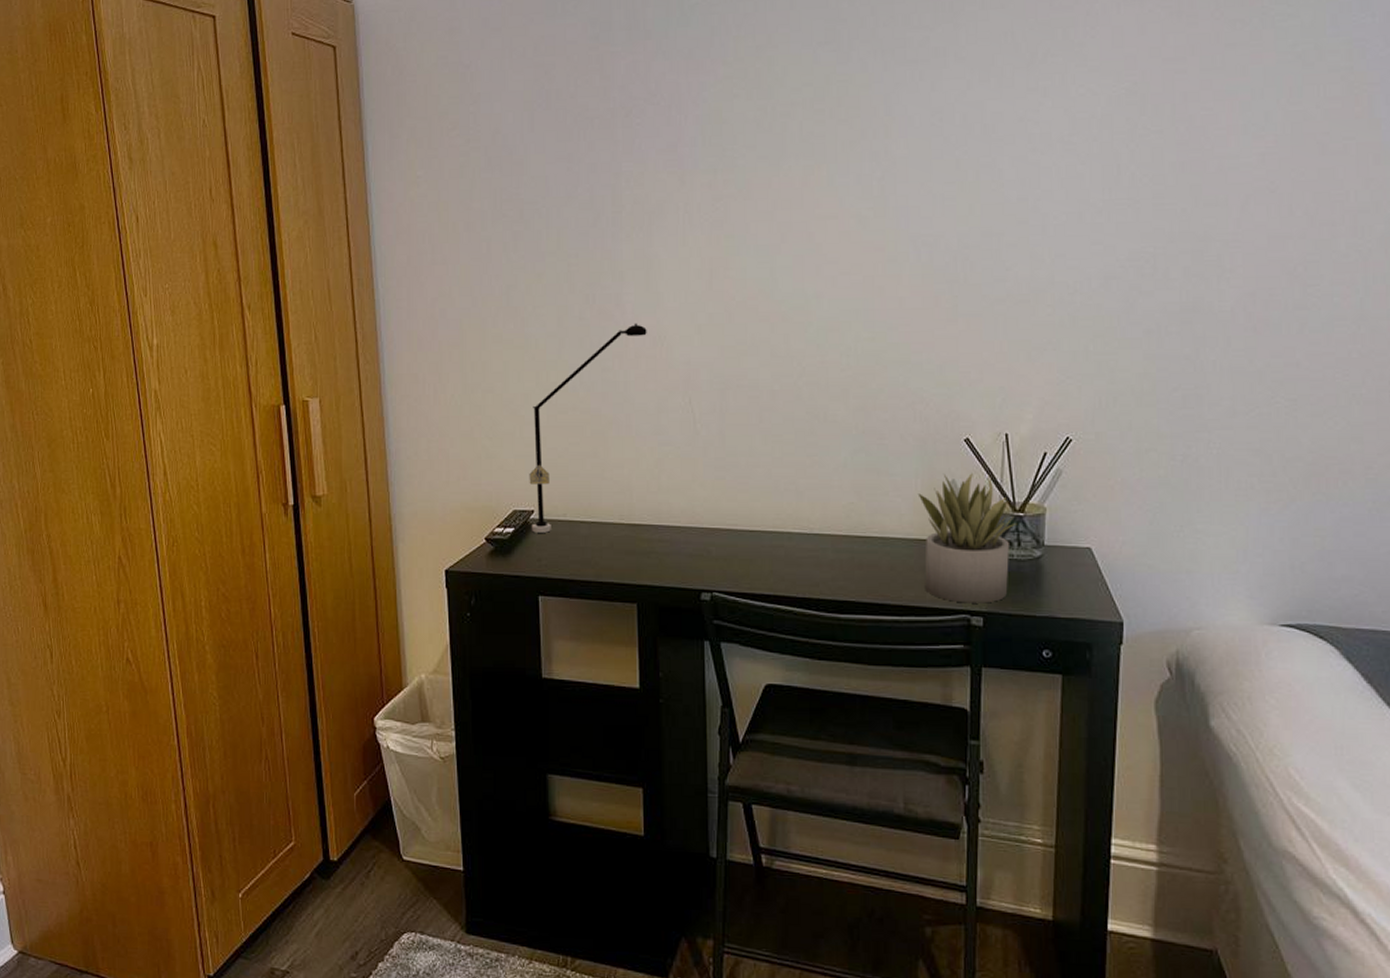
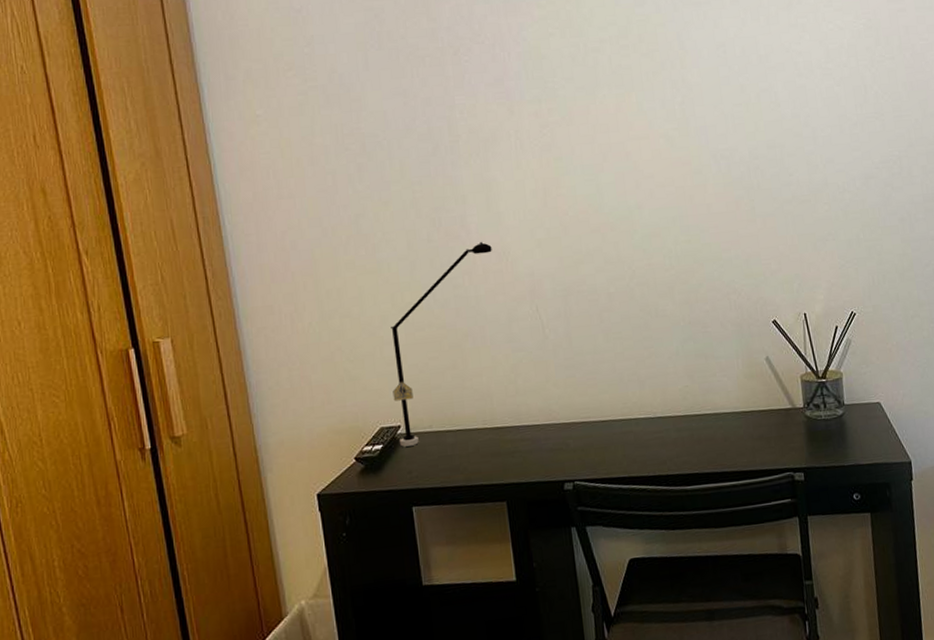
succulent plant: present [917,473,1018,604] -> none [740,349,822,463]

